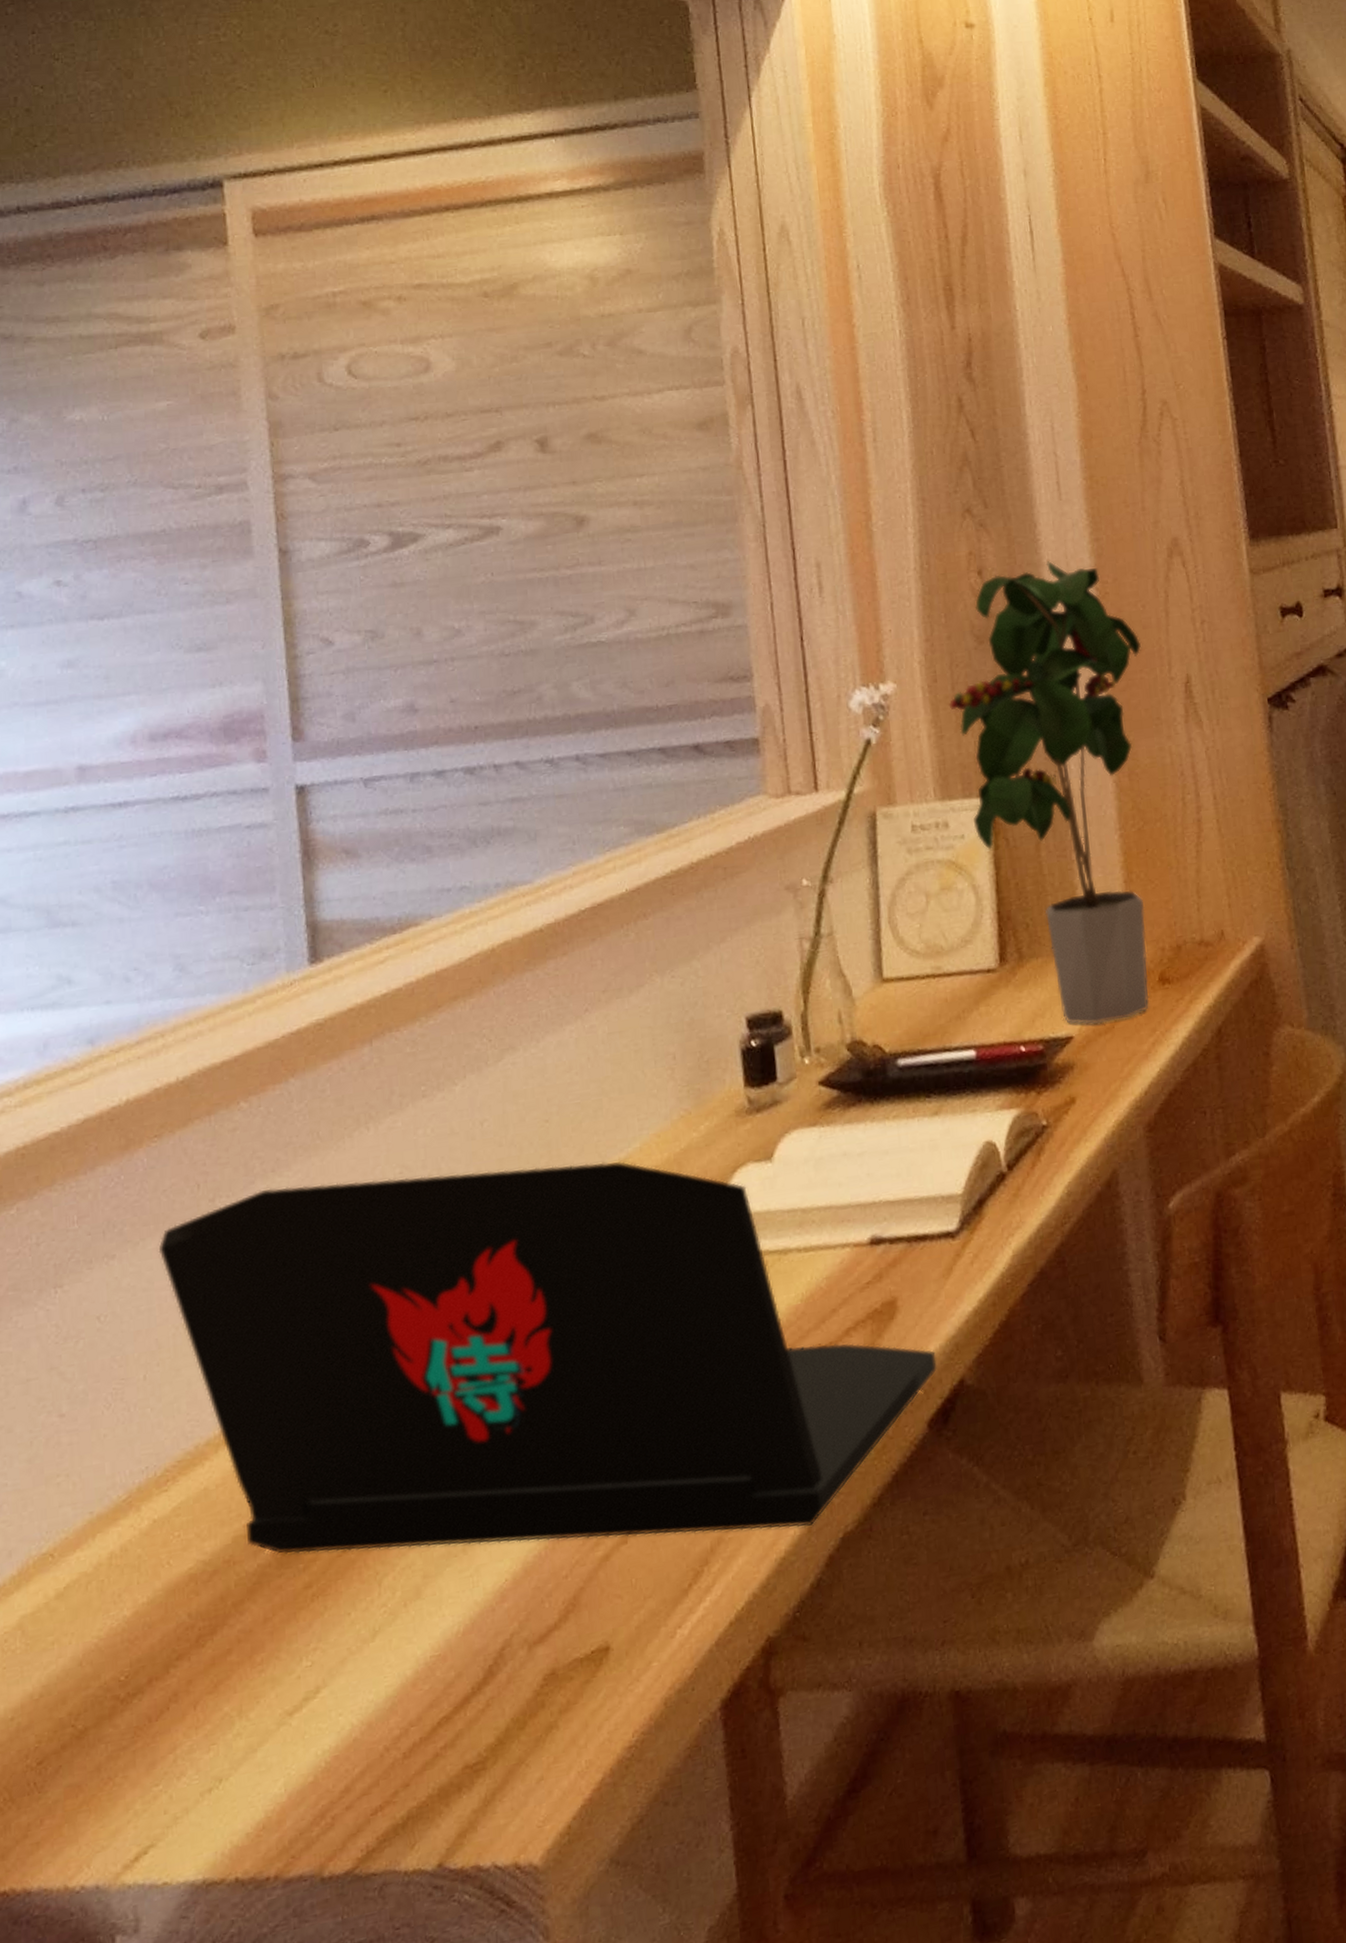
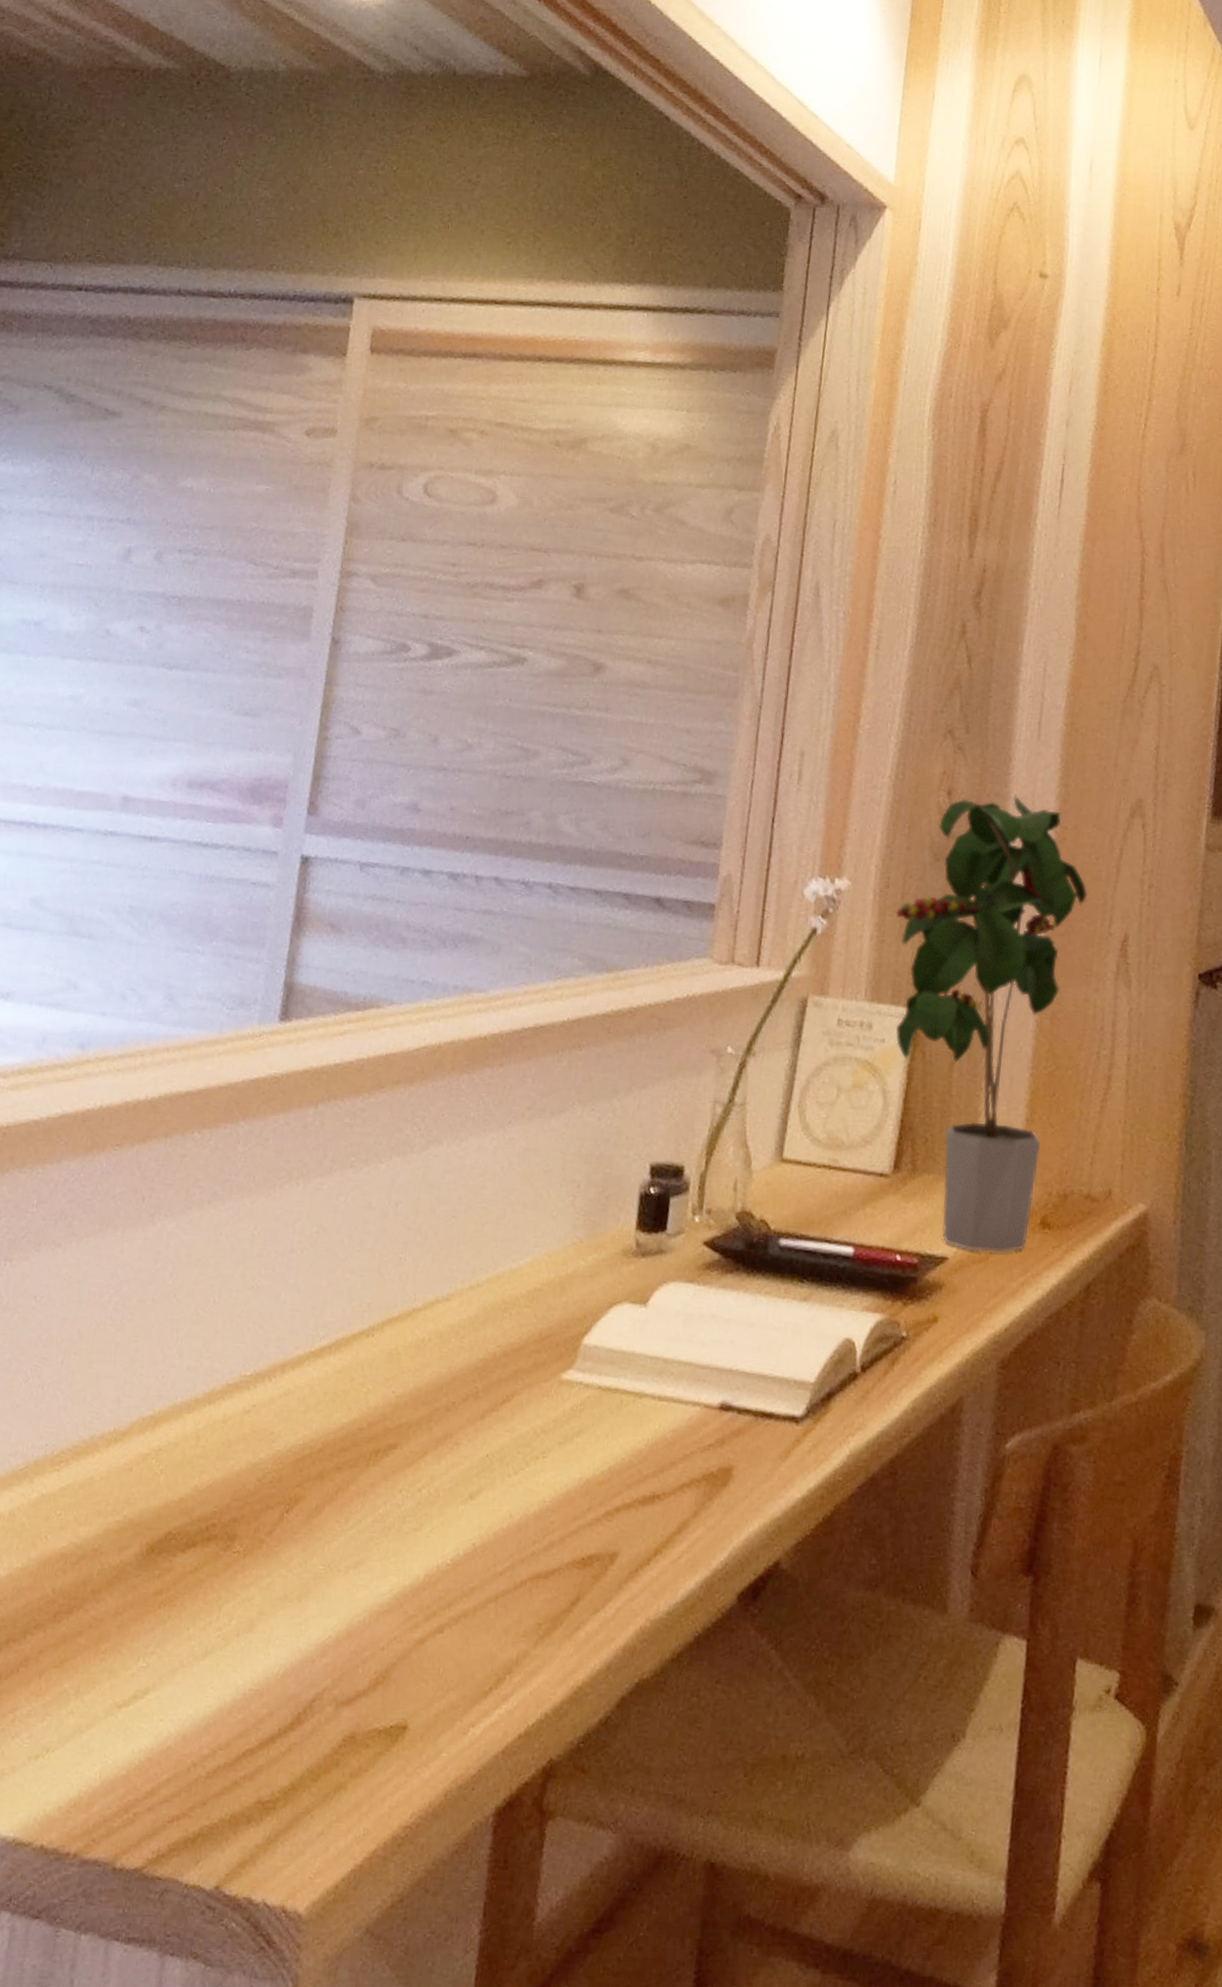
laptop: present [158,1161,937,1555] -> none [97,1216,759,1663]

